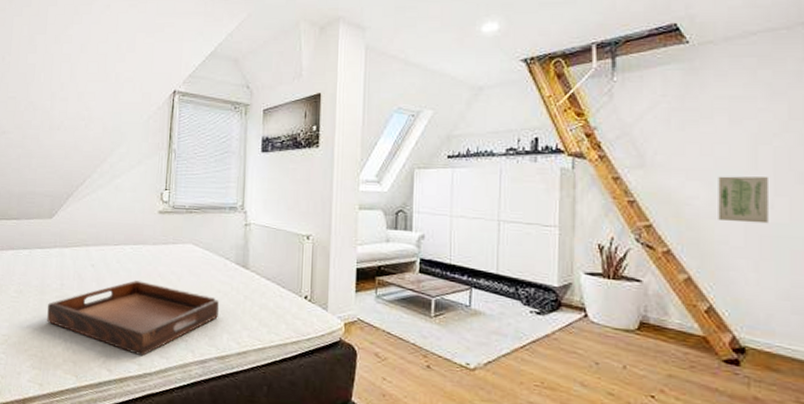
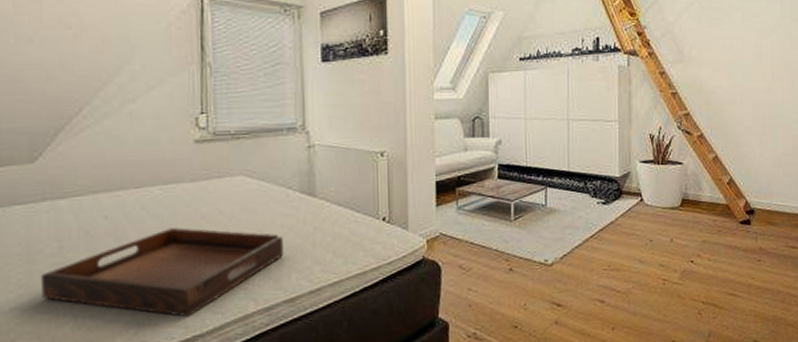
wall art: present [718,176,768,224] -> none [735,66,768,106]

